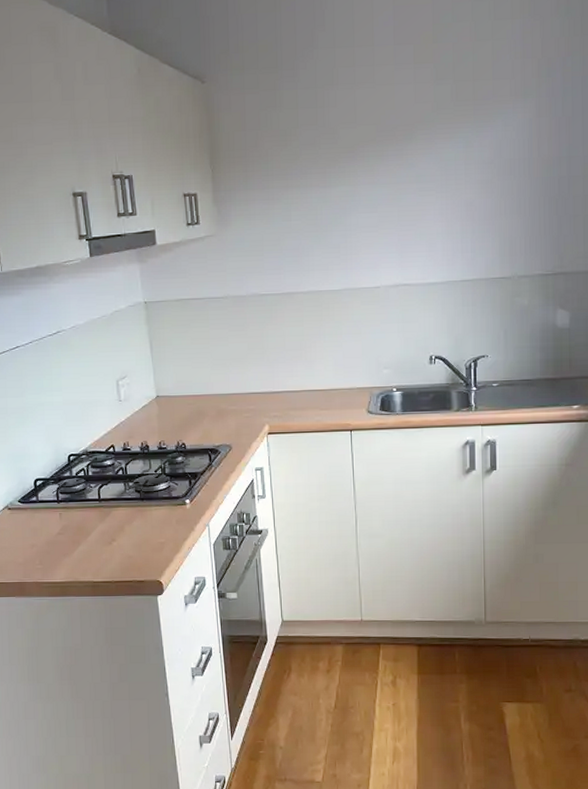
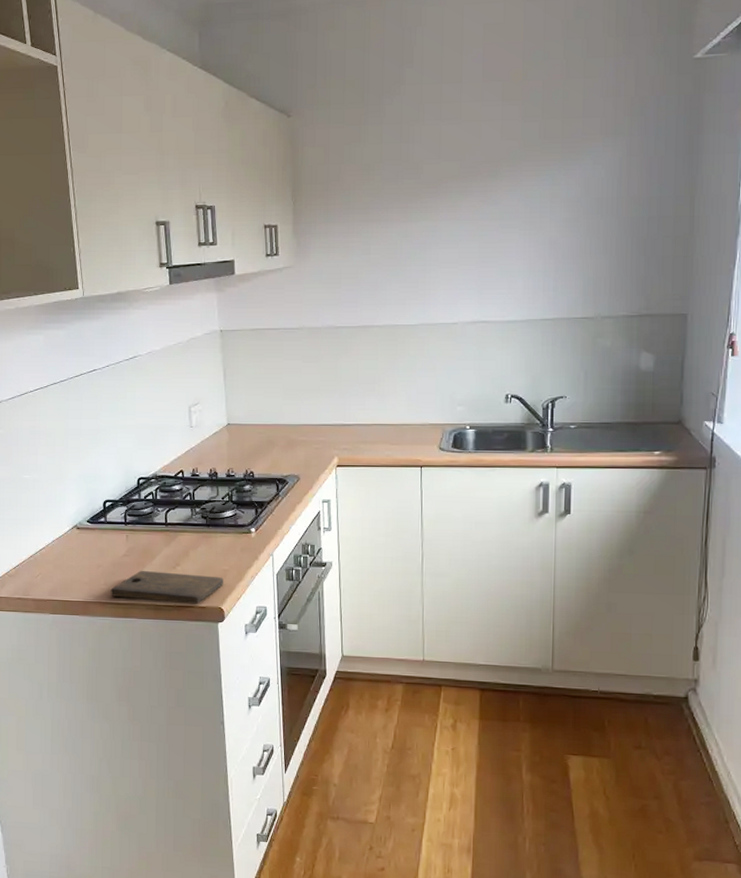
cutting board: none [46,547,161,579] -> present [110,570,223,604]

